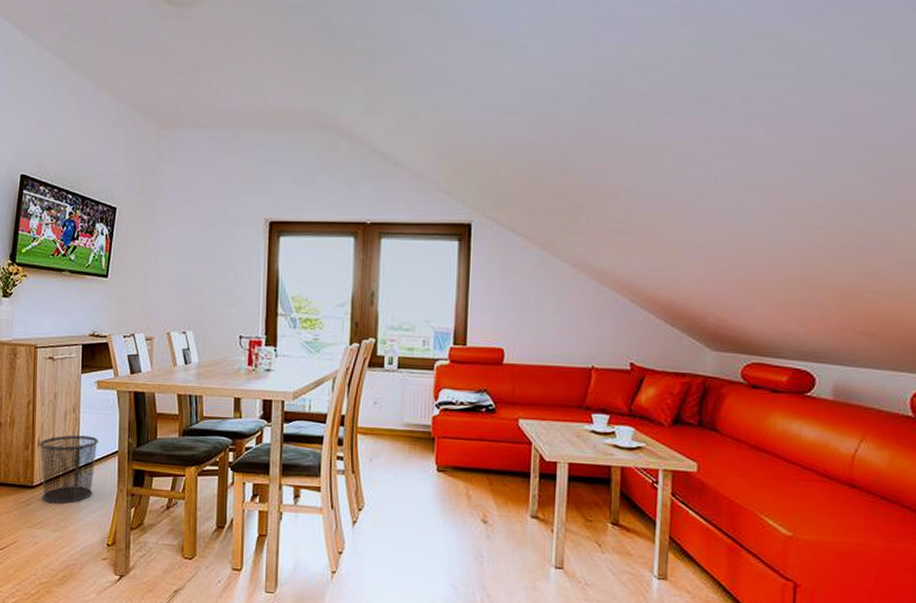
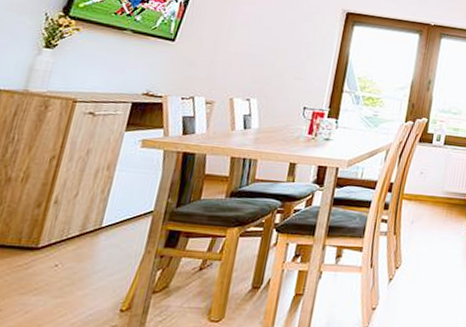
waste bin: present [39,435,98,504] -> none [46,193,132,268]

